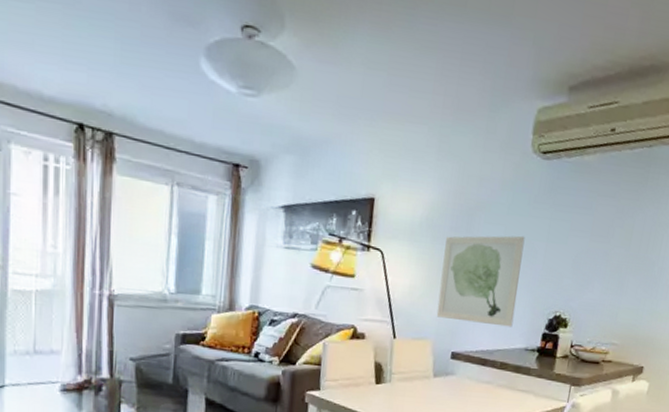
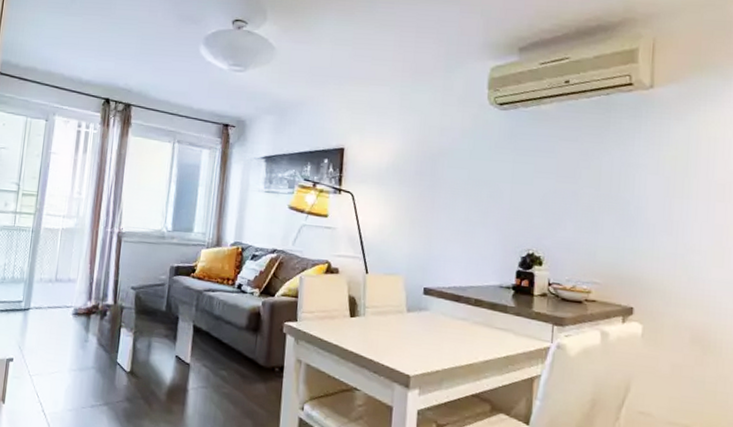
wall art: present [436,235,525,327] -> none [406,178,489,265]

